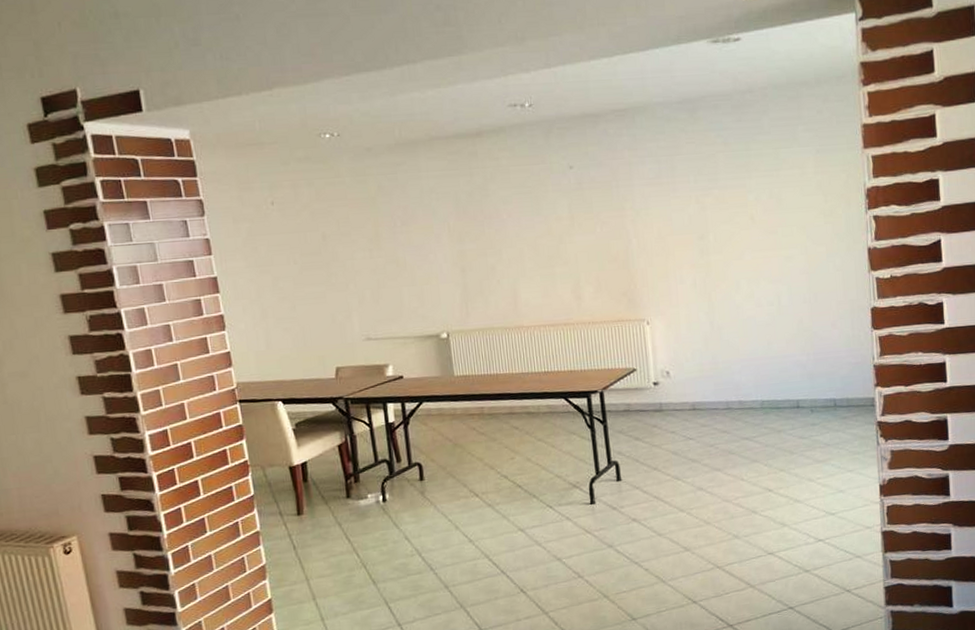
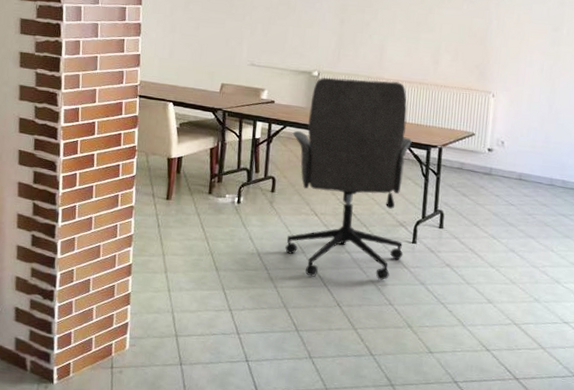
office chair: none [431,326,583,566] -> present [285,77,412,280]

